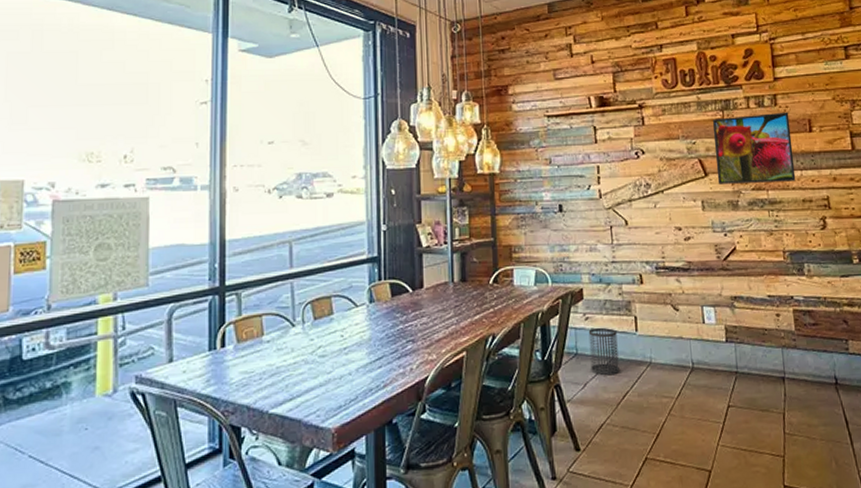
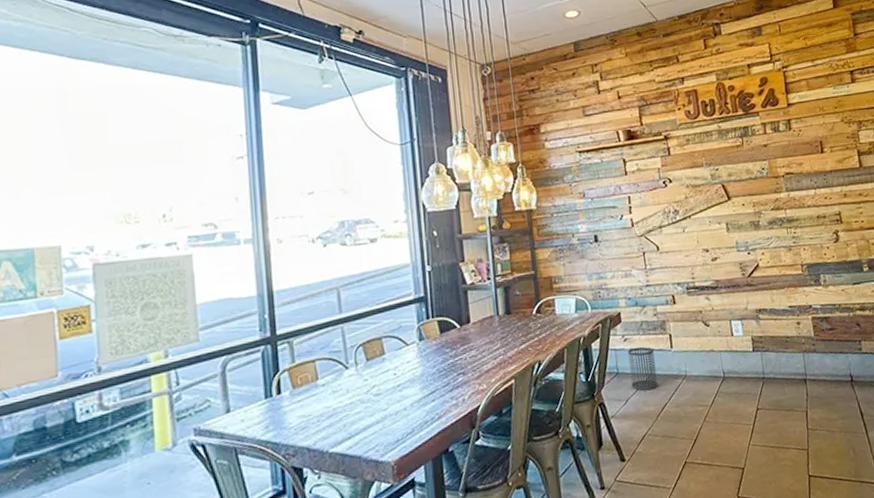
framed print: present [712,112,796,184] -> none [732,135,811,207]

